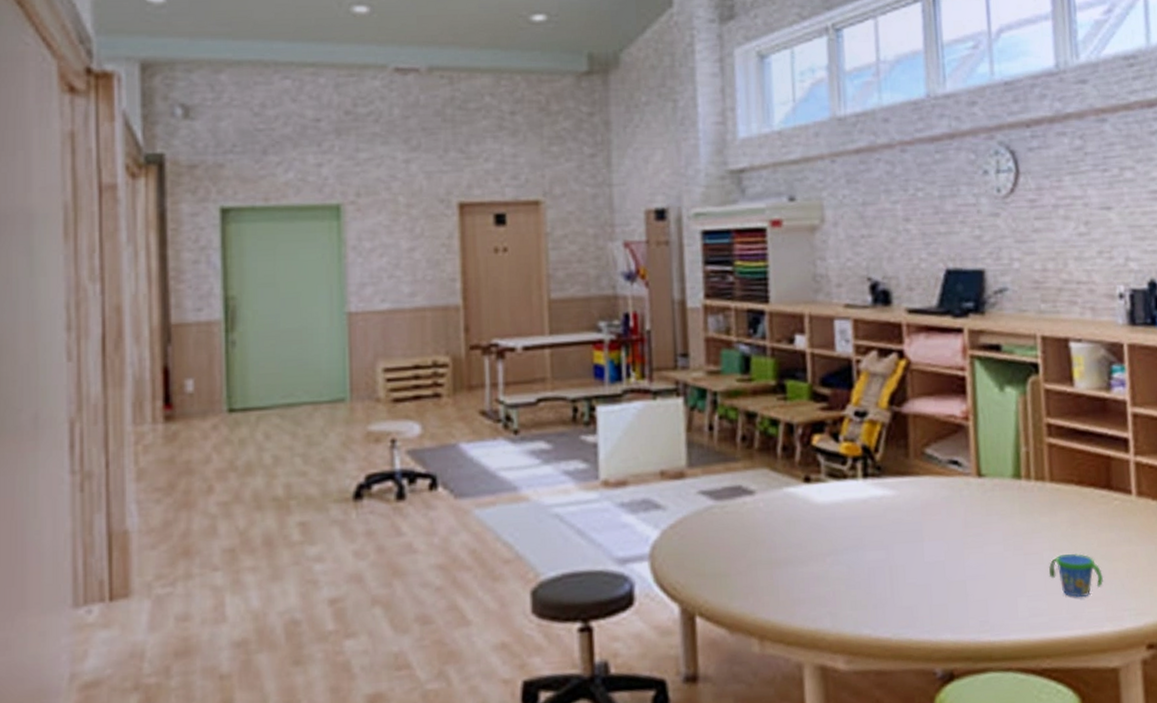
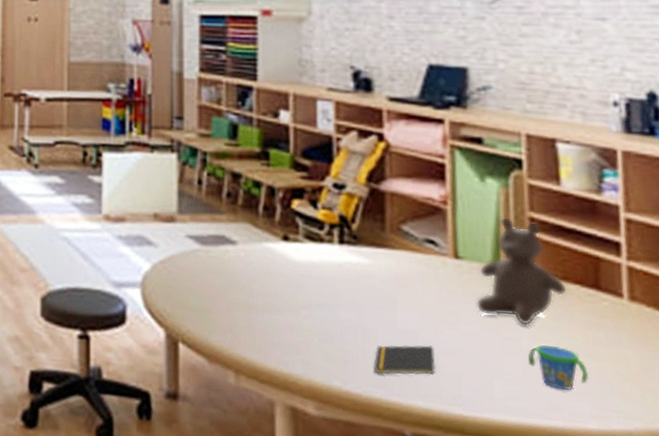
notepad: none [903,573,963,614] -> present [374,345,435,375]
teddy bear: none [999,426,1083,537] -> present [475,217,567,326]

